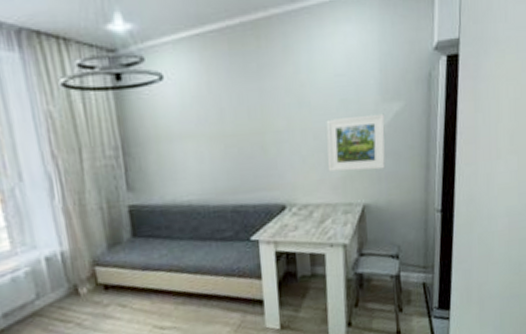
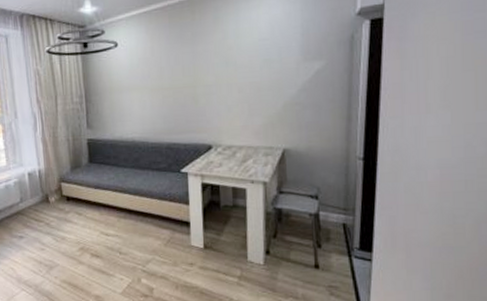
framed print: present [326,113,386,172] -> none [250,71,306,120]

